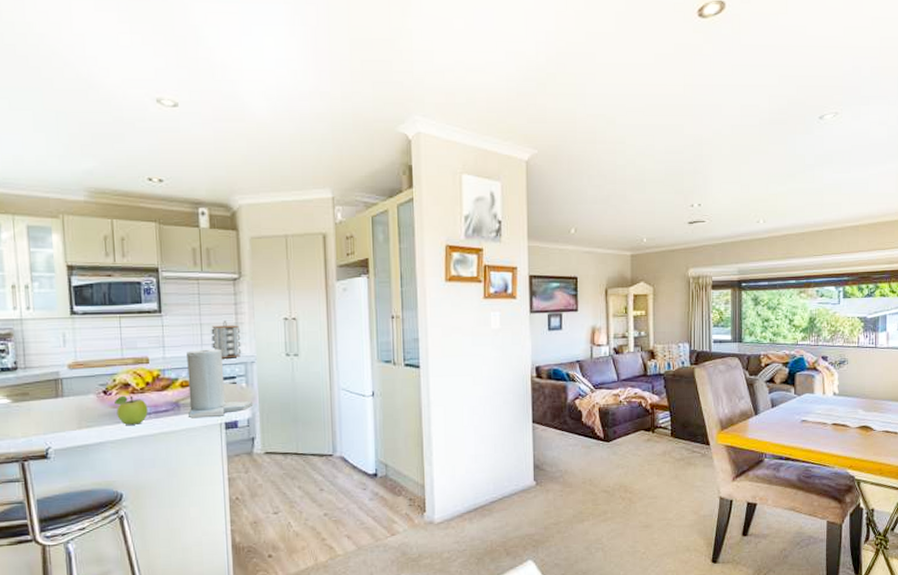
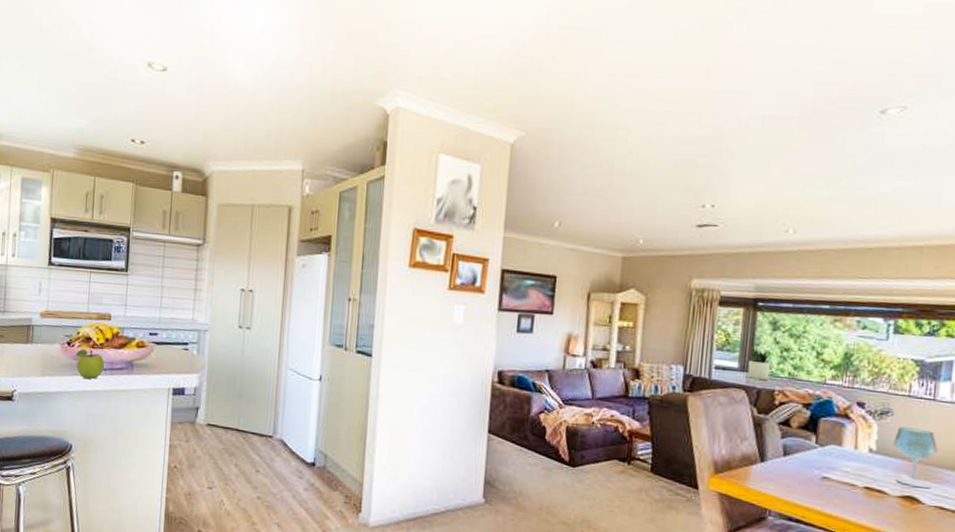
paper towel: present [187,349,254,419] -> none [140,311,202,381]
spice rack: present [210,320,242,359] -> none [169,285,198,325]
planter: none [738,322,757,348] -> present [745,348,771,381]
wine glass: none [850,371,882,419] -> present [893,426,939,489]

